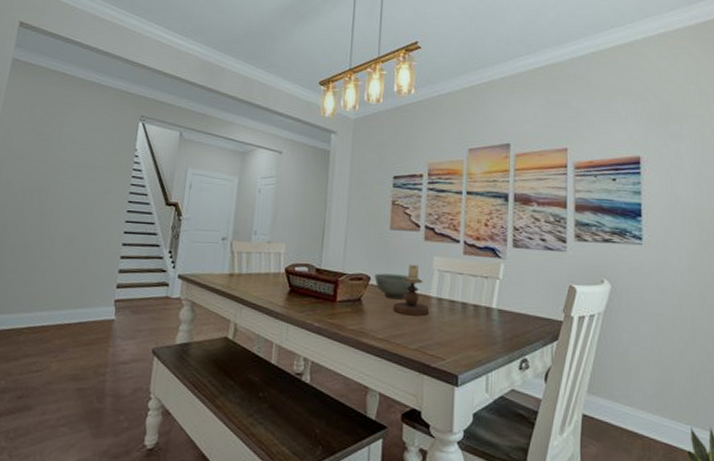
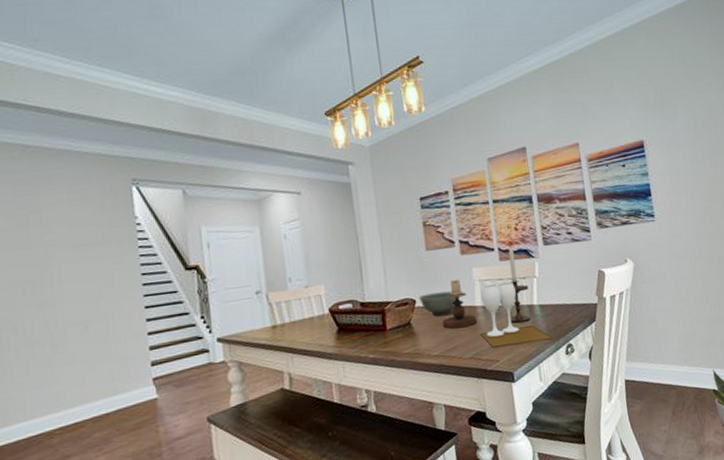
wineglass: none [430,276,507,348] -> present [481,282,553,348]
candlestick: none [464,236,490,325] -> present [508,241,531,324]

